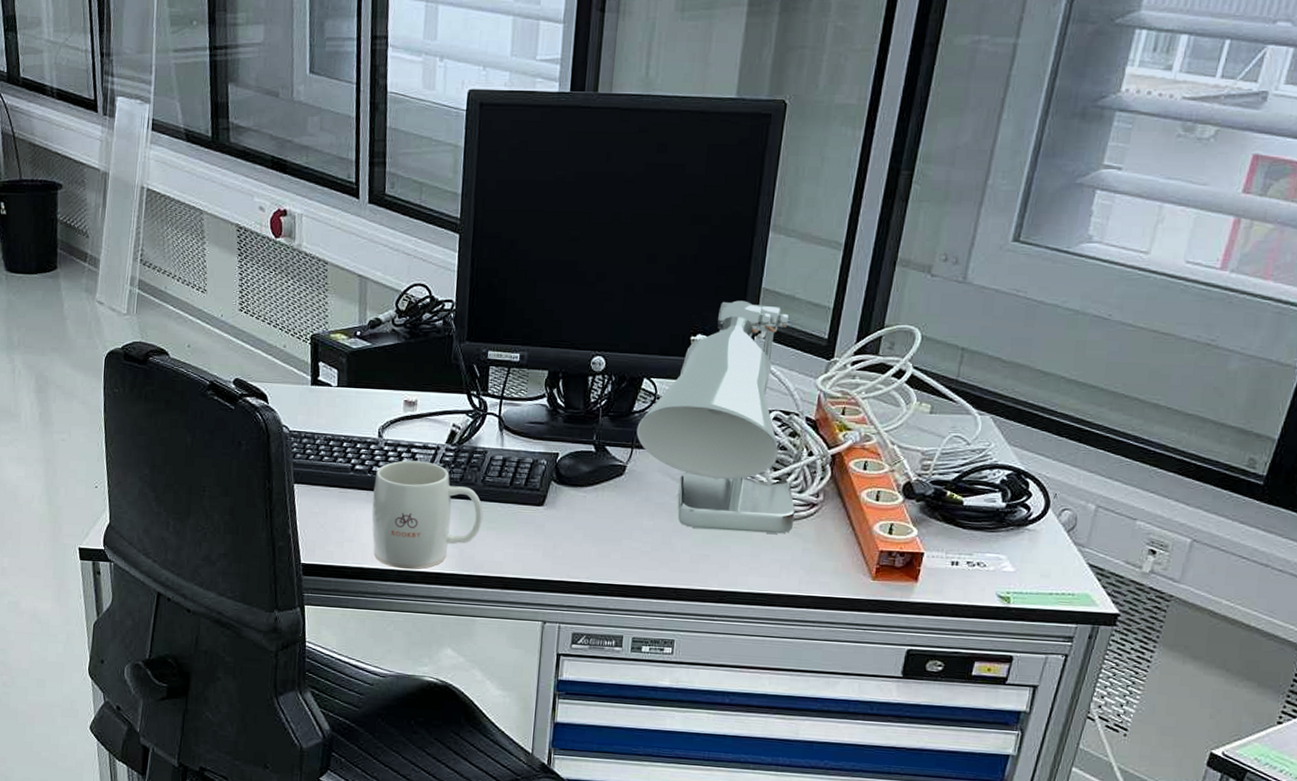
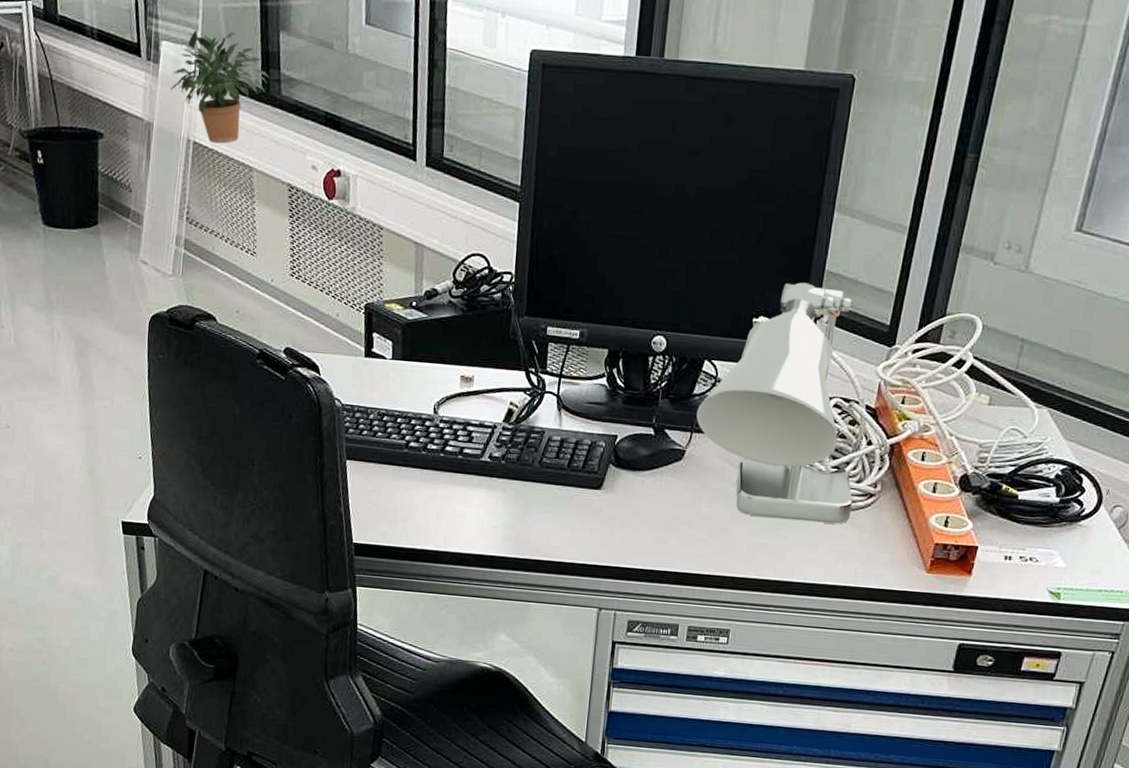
potted plant: none [125,85,218,190] -> present [170,30,269,144]
mug: present [371,460,483,570] -> none [426,438,540,553]

